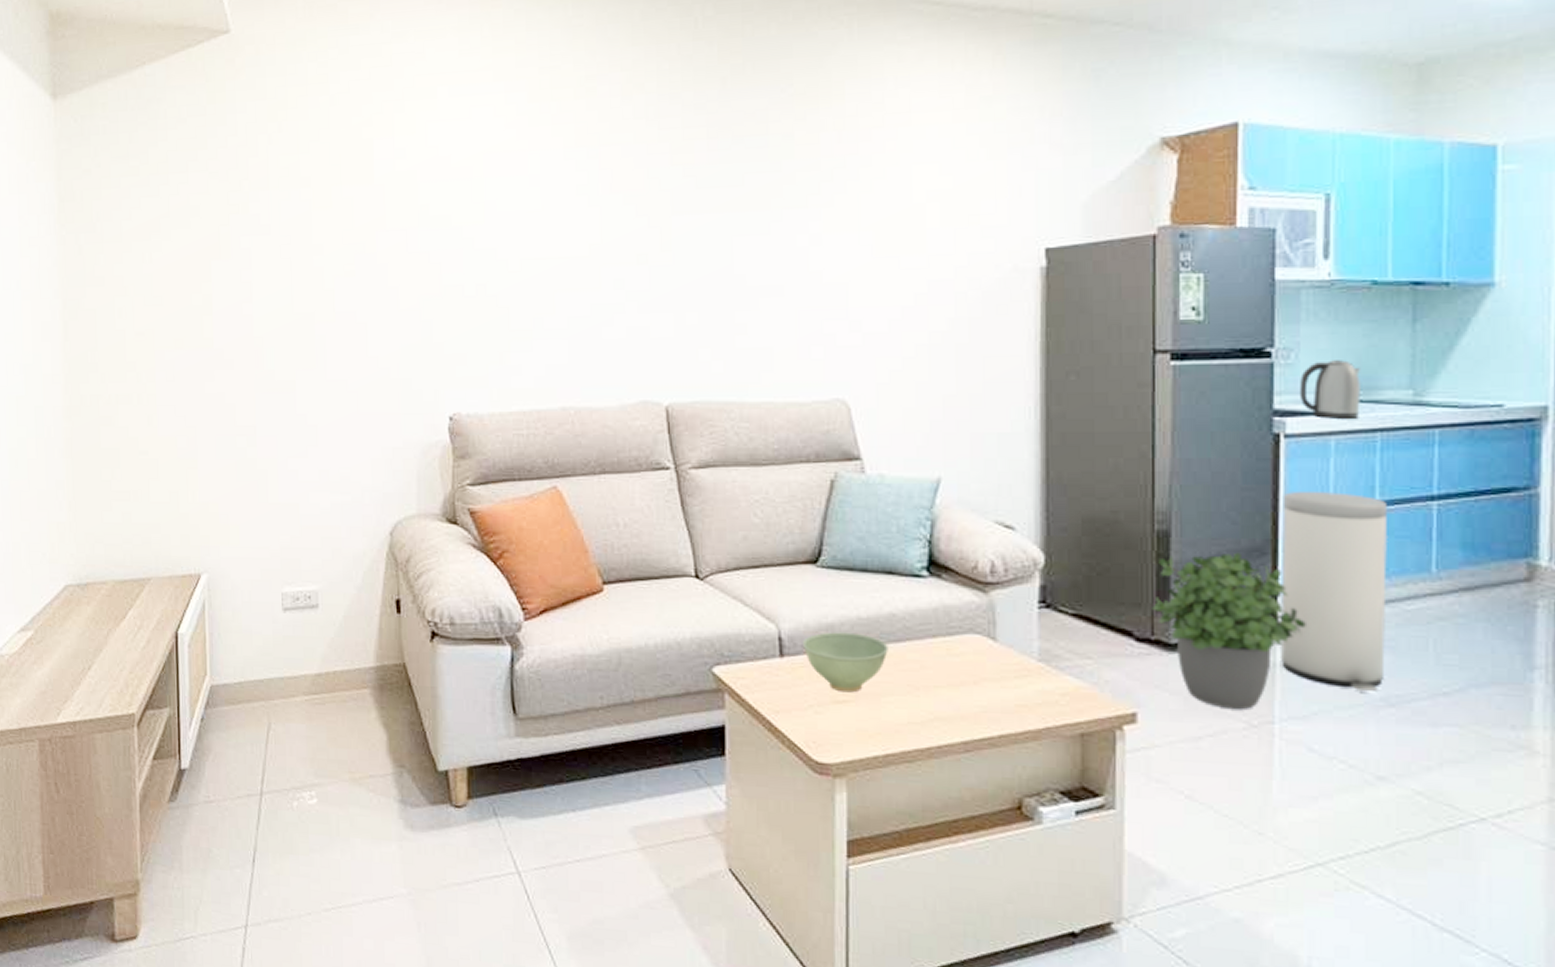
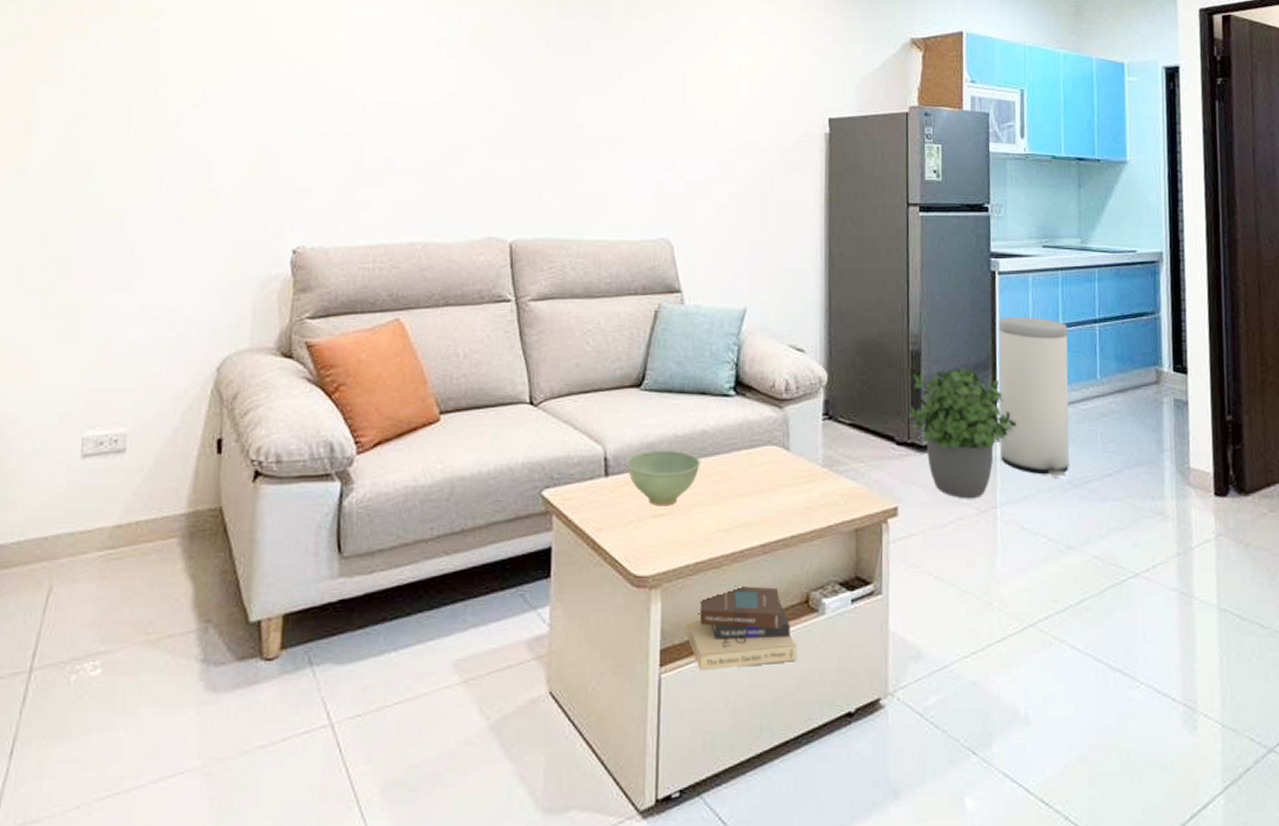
books: none [873,784,1008,871] -> present [684,586,797,672]
kettle: present [1299,360,1361,419] -> none [1007,215,1048,260]

